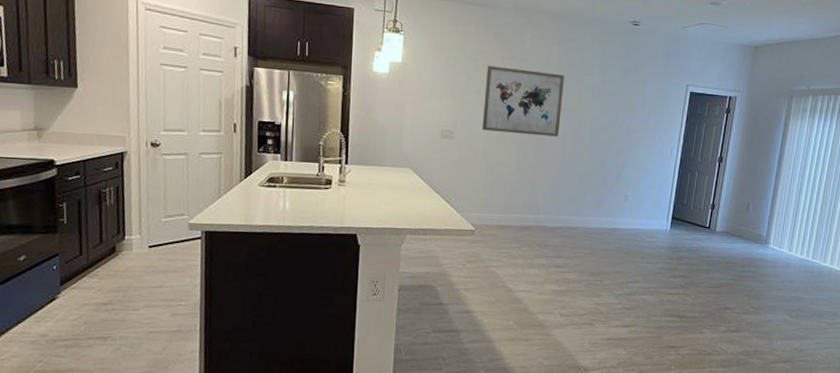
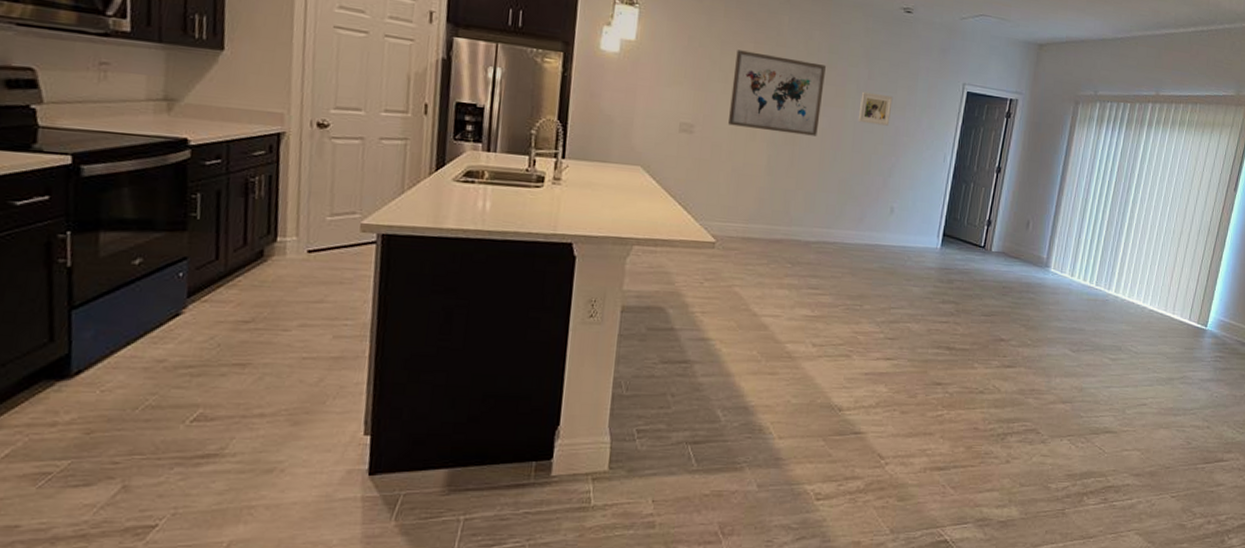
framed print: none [594,96,624,125] -> present [858,91,893,126]

